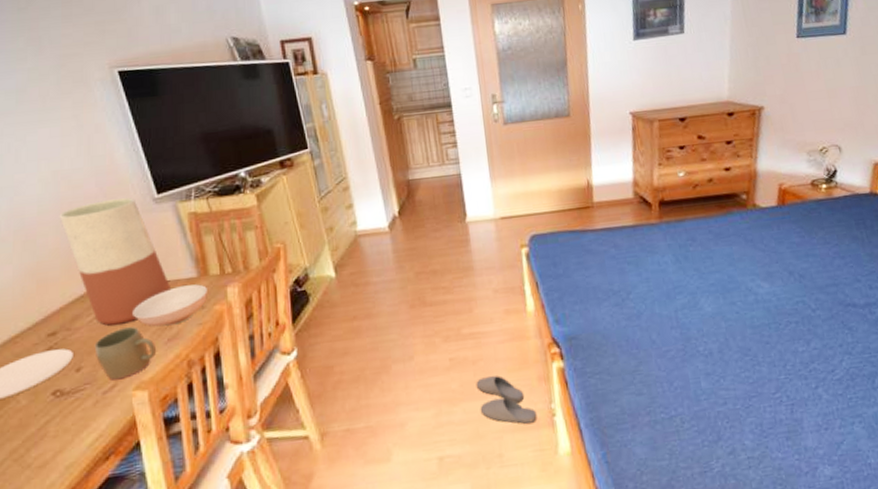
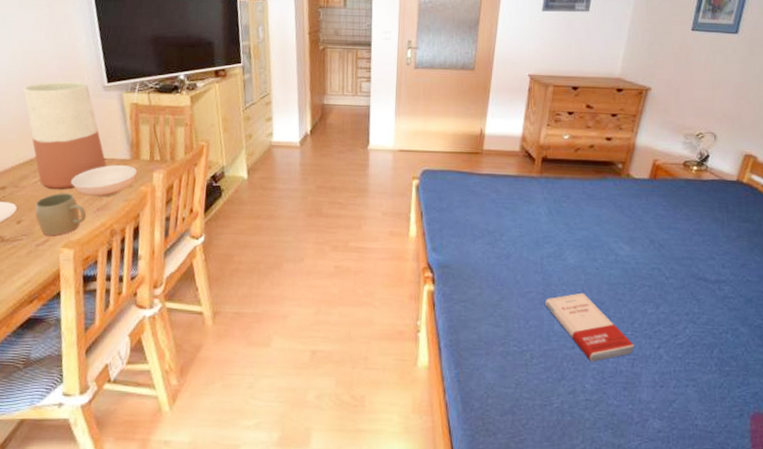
slippers: present [476,375,537,424] -> none [354,288,404,336]
book: none [686,341,792,416] -> present [544,292,635,362]

